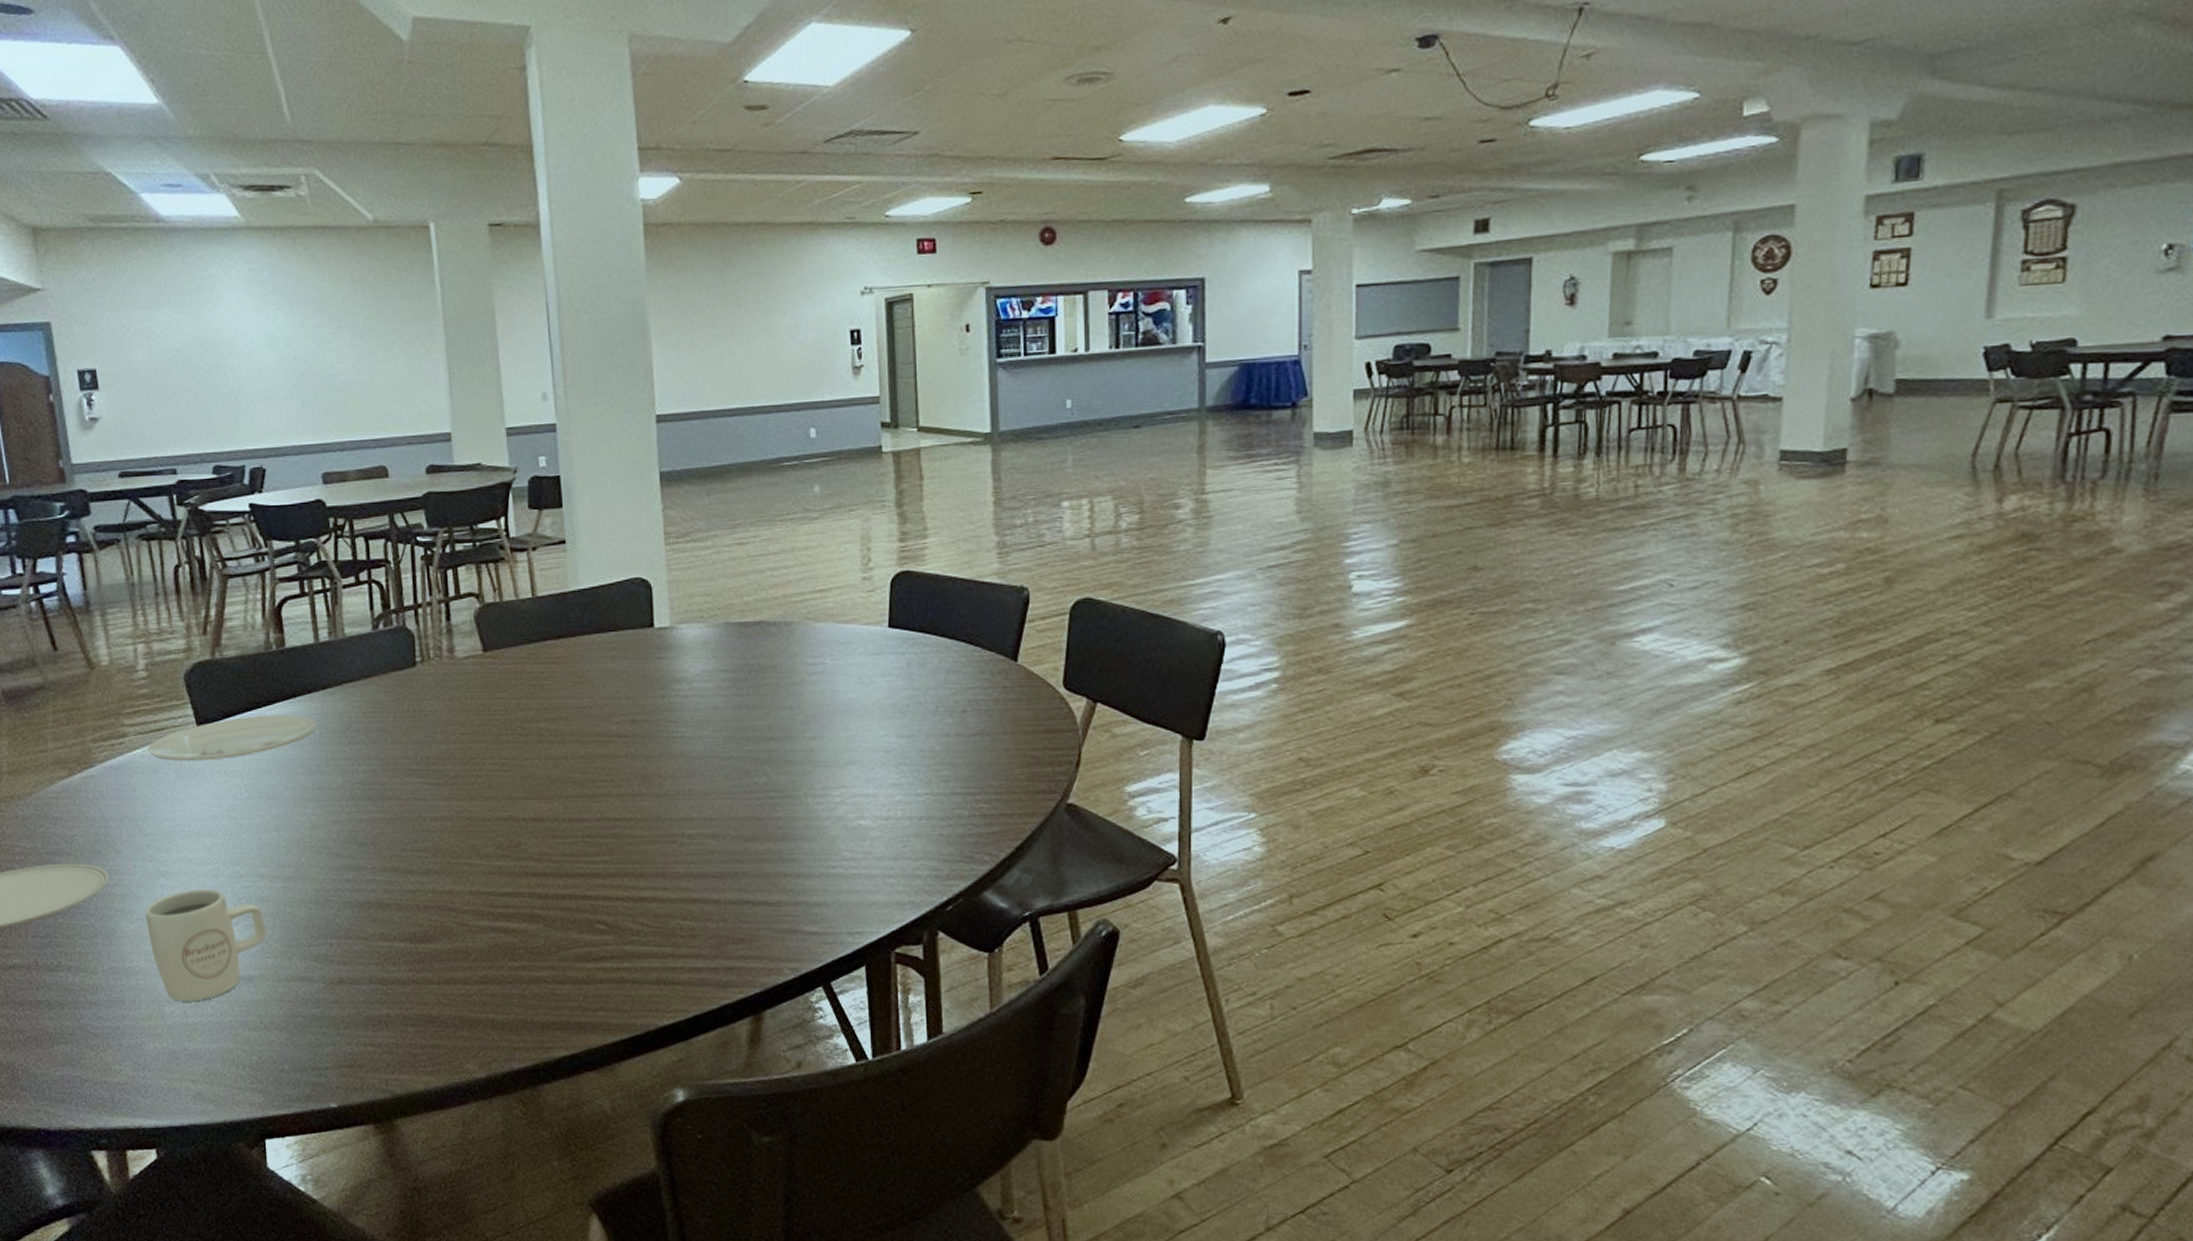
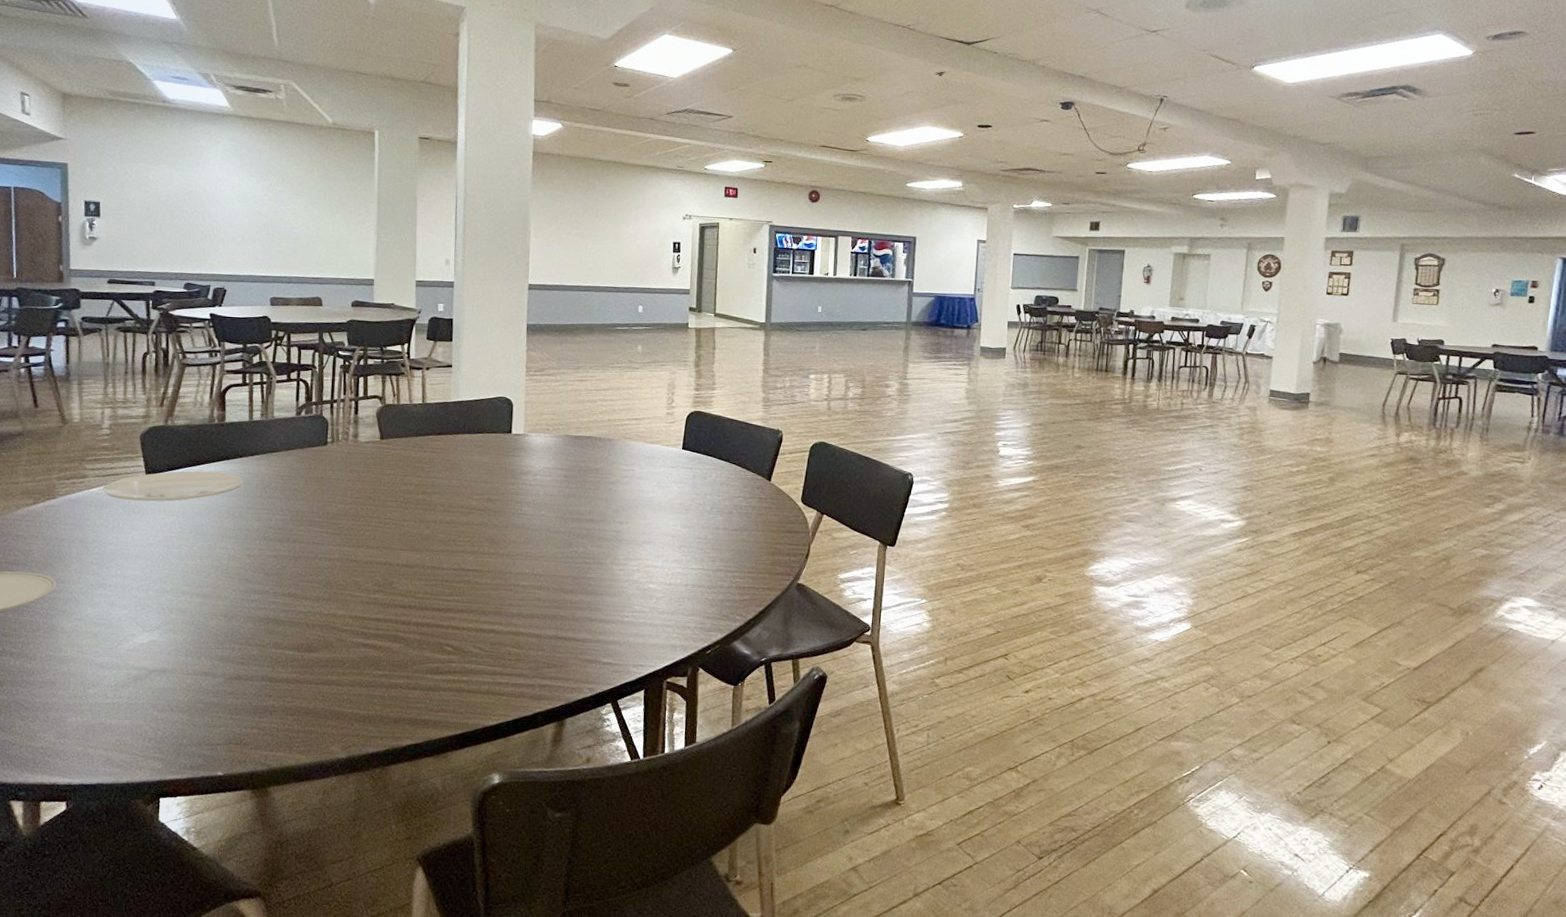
mug: present [145,889,267,1001] -> none [82,599,182,686]

